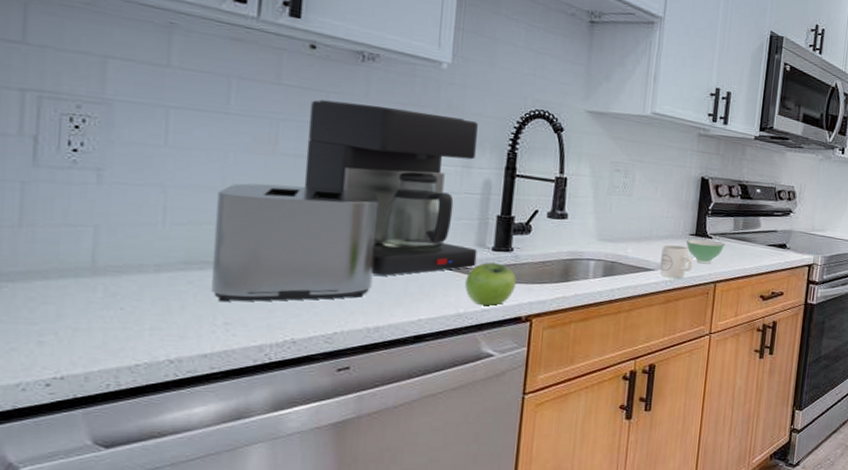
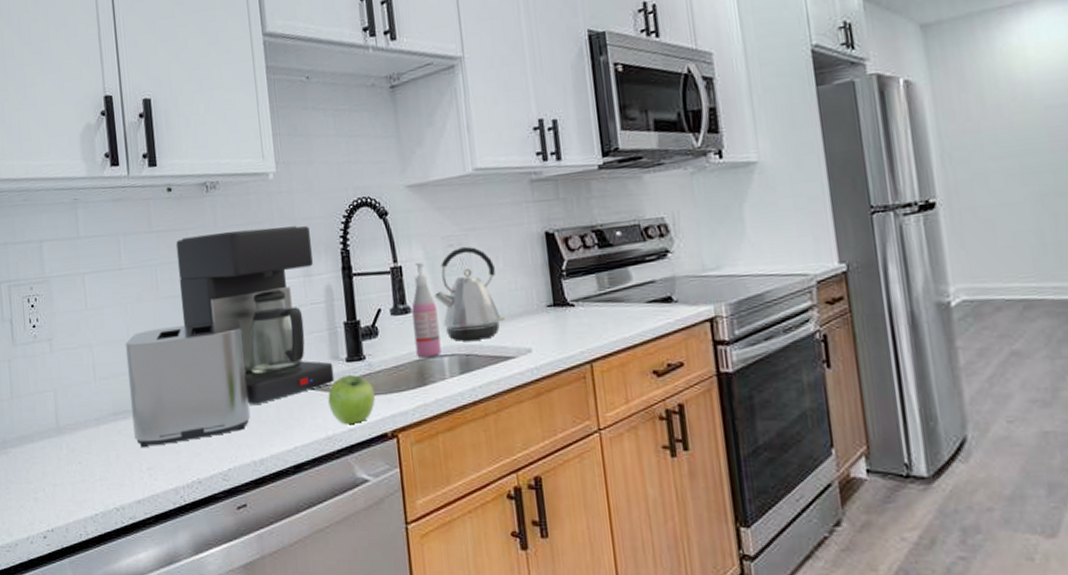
soap dispenser: none [565,177,593,259] -> present [411,261,442,358]
kettle: none [592,173,653,252] -> present [434,246,505,341]
mug: present [660,245,693,279] -> none [518,322,559,366]
bowl: present [685,239,726,264] -> none [544,308,593,341]

